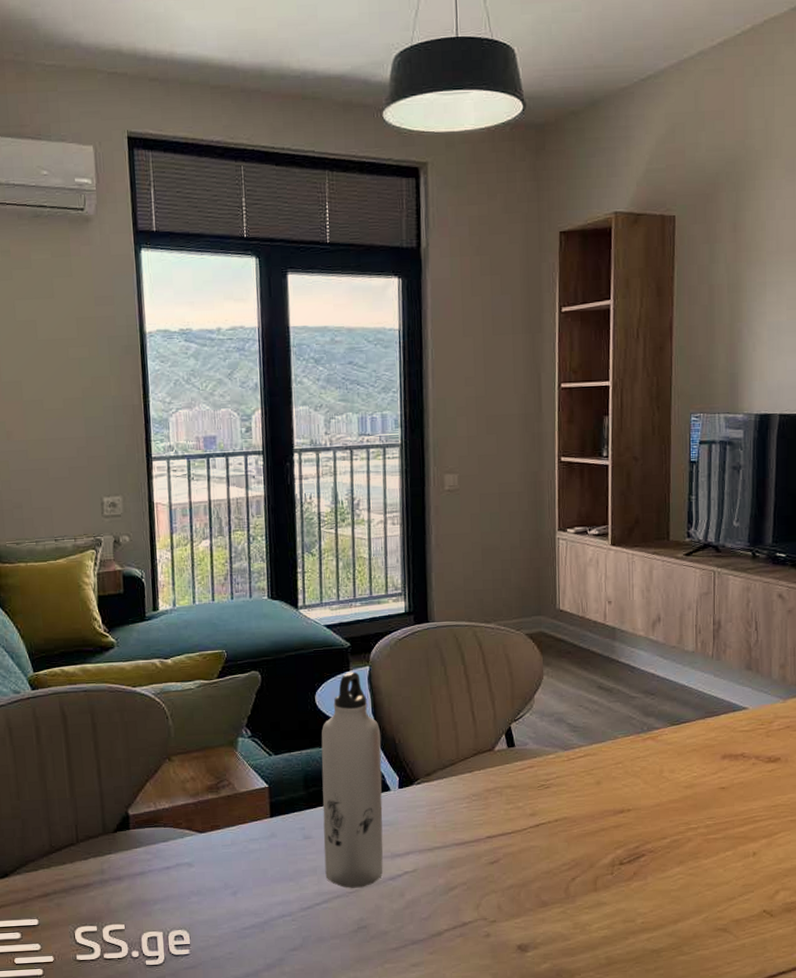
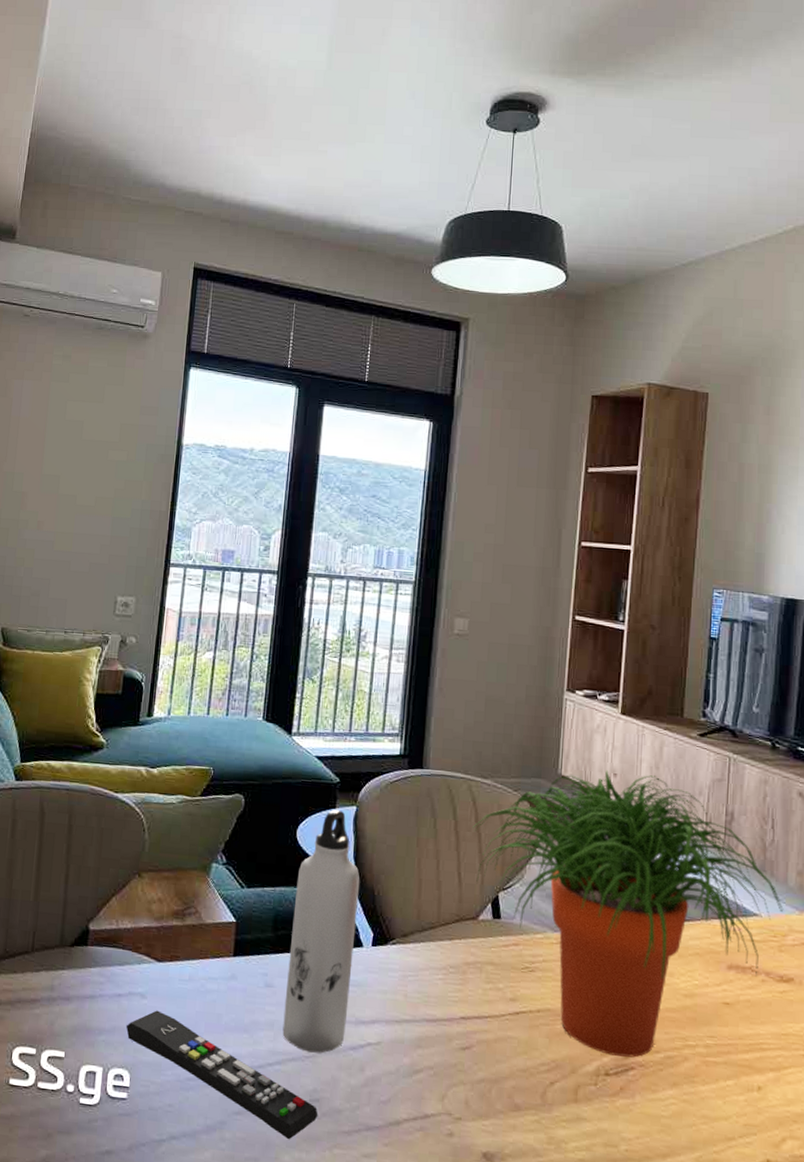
remote control: none [178,875,367,964] -> present [125,1010,318,1140]
potted plant: none [481,598,769,847] -> present [473,770,784,1058]

